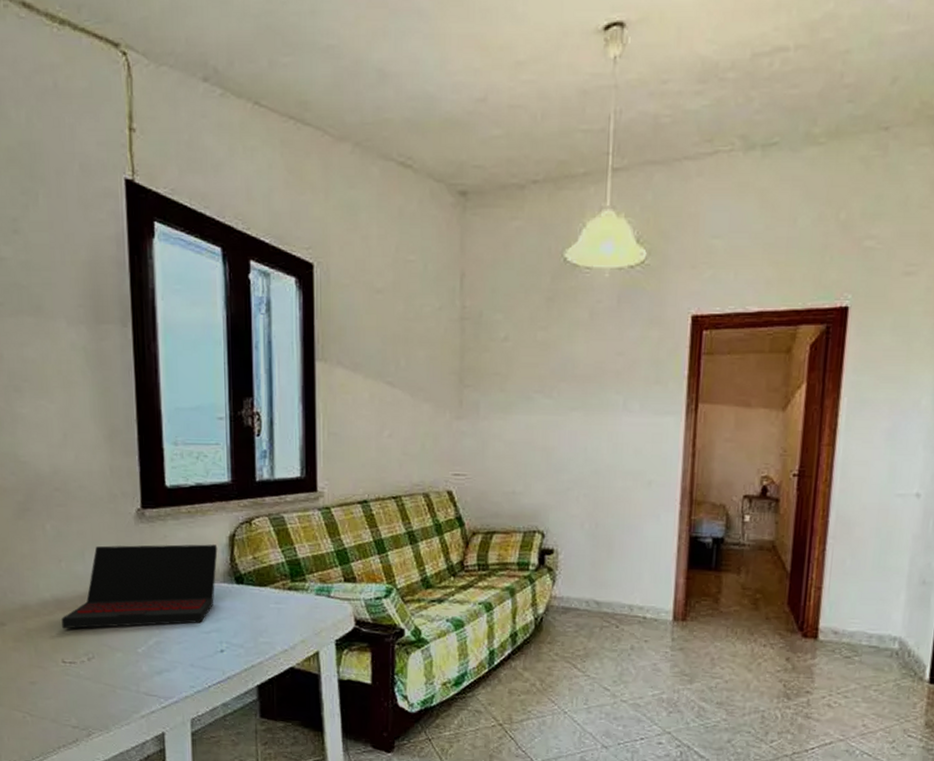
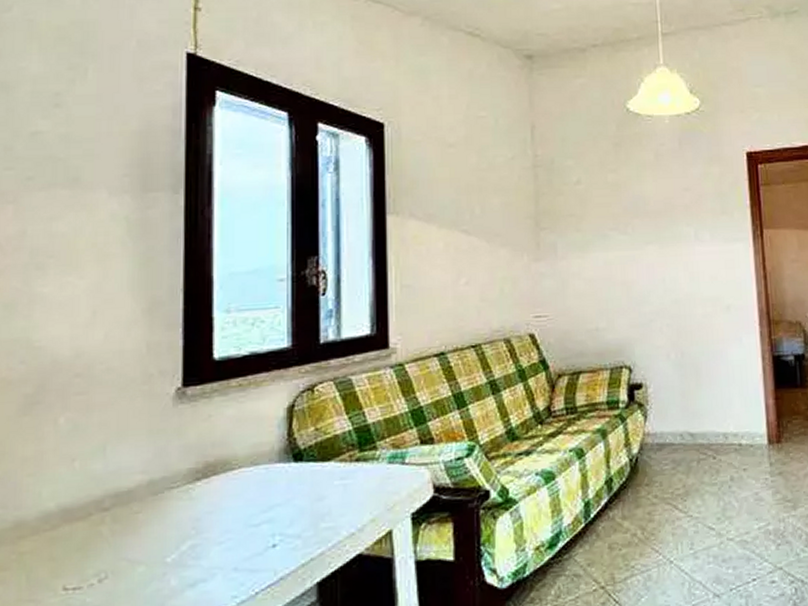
laptop: present [61,544,218,629] -> none [67,419,273,546]

